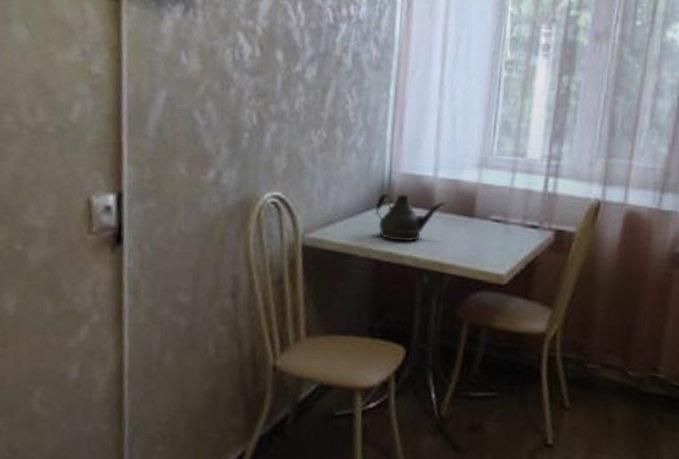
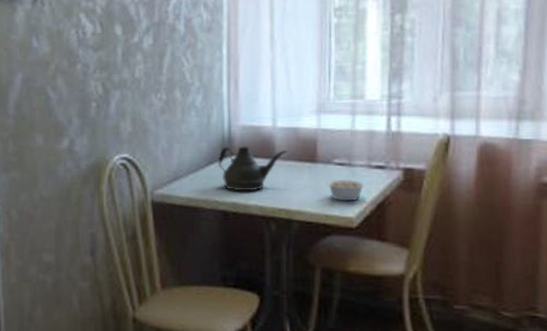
legume: none [482,235,519,258] -> present [327,179,366,202]

